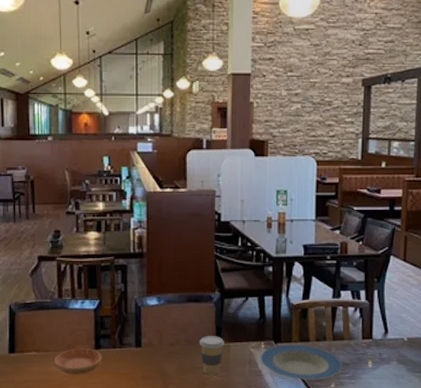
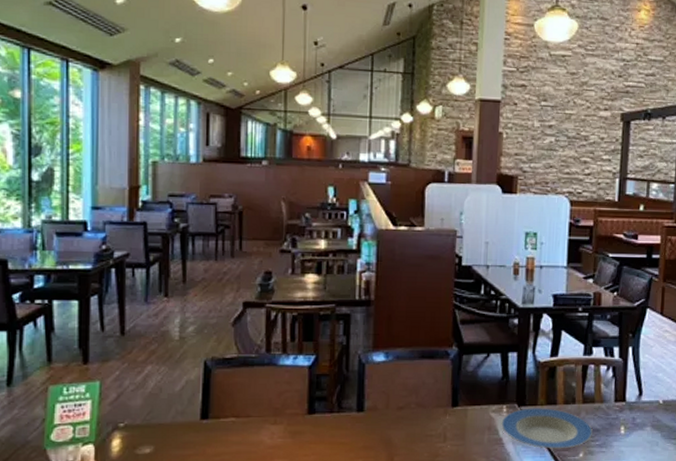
saucer: present [55,348,102,374] -> none [257,412,316,444]
coffee cup: present [199,336,224,375] -> none [431,398,461,444]

